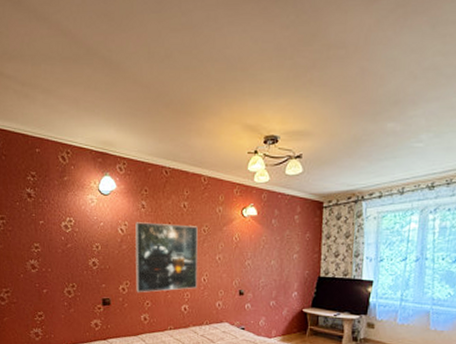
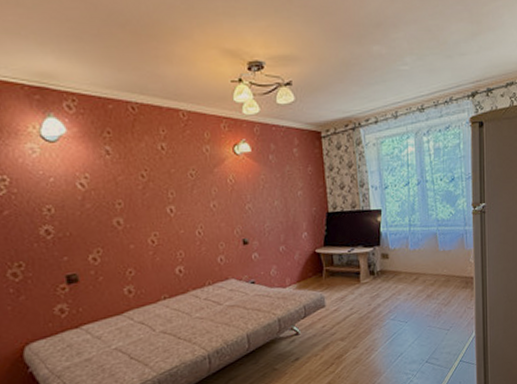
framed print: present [135,222,198,292] -> none [100,170,191,260]

